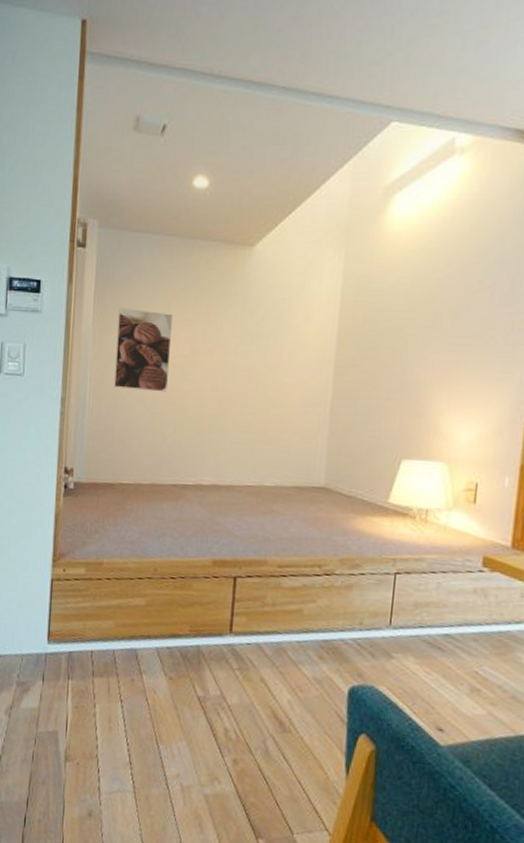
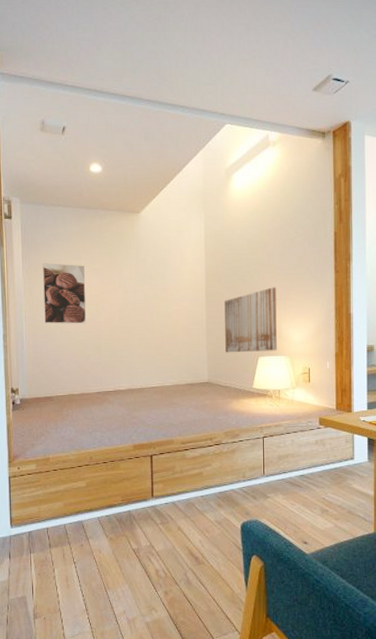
wall art: none [354,361,440,454] -> present [225,287,277,353]

